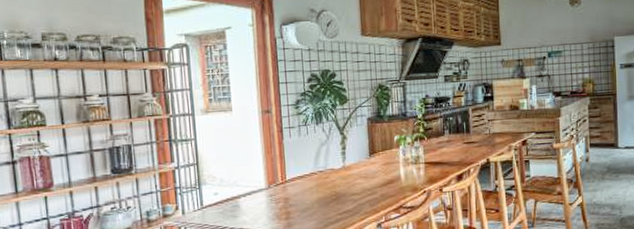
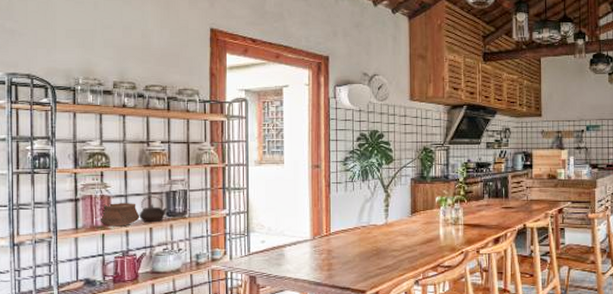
ceramic pot: none [41,162,84,188] -> present [100,203,140,227]
teapot: none [82,153,112,181] -> present [139,196,167,222]

